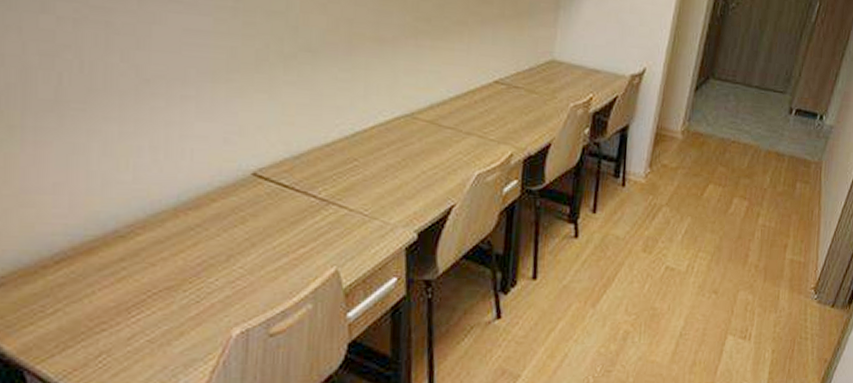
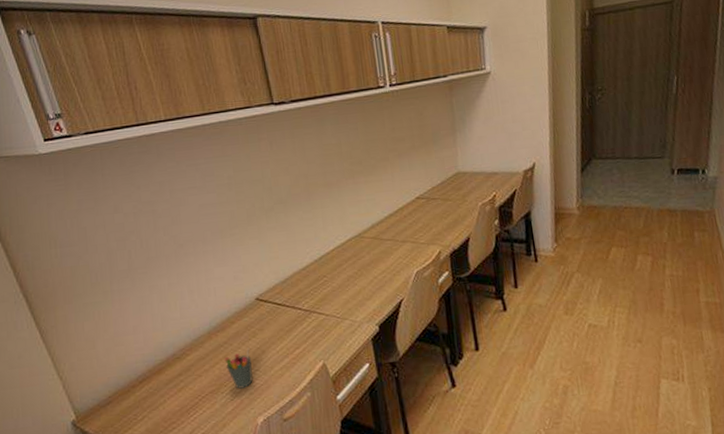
pen holder: none [194,236,235,289] -> present [224,347,253,389]

